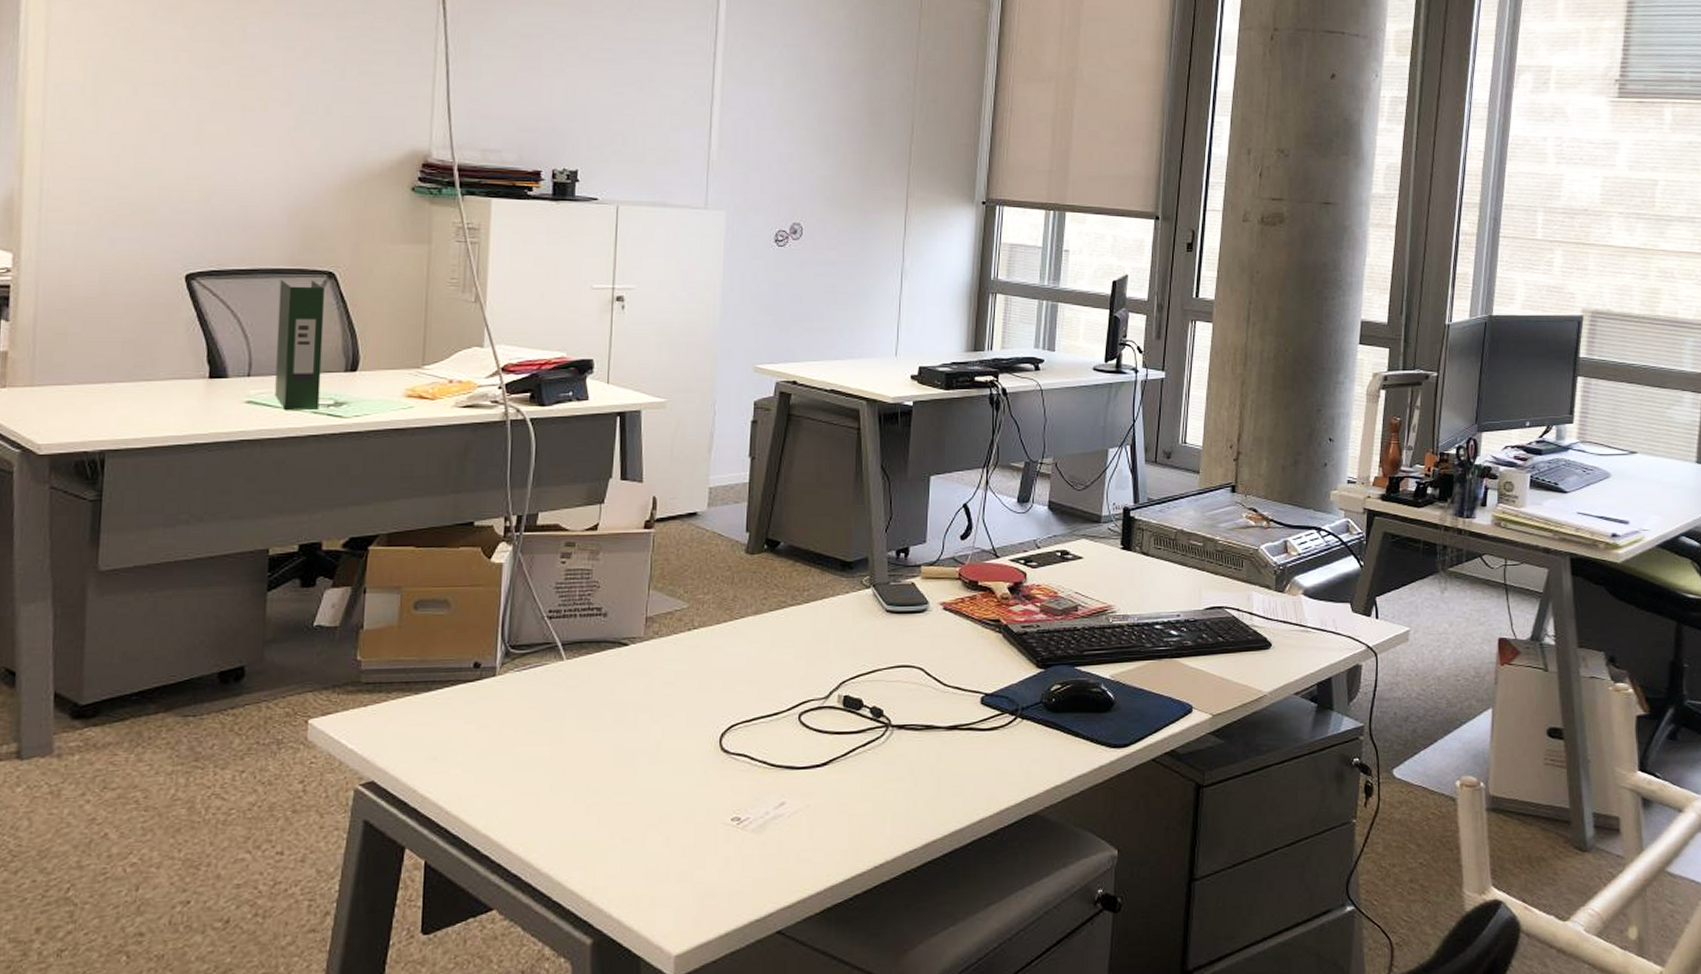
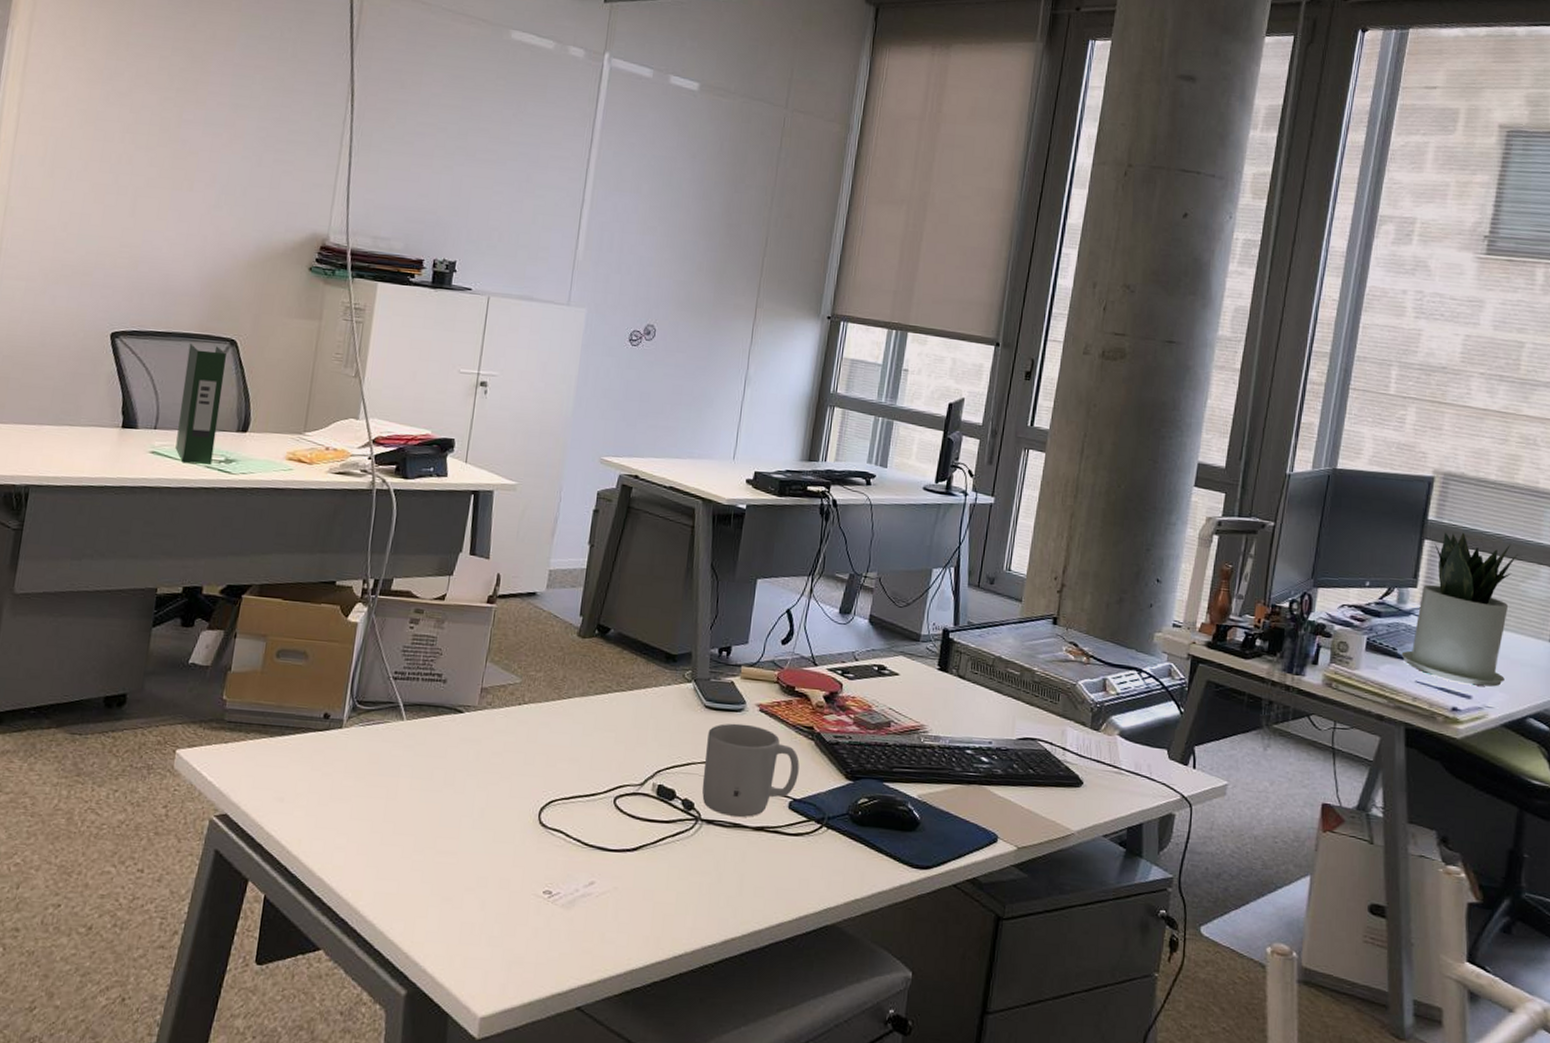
mug: none [890,624,988,718] -> present [702,723,800,817]
planter: none [1563,367,1664,511] -> present [1401,533,1519,687]

